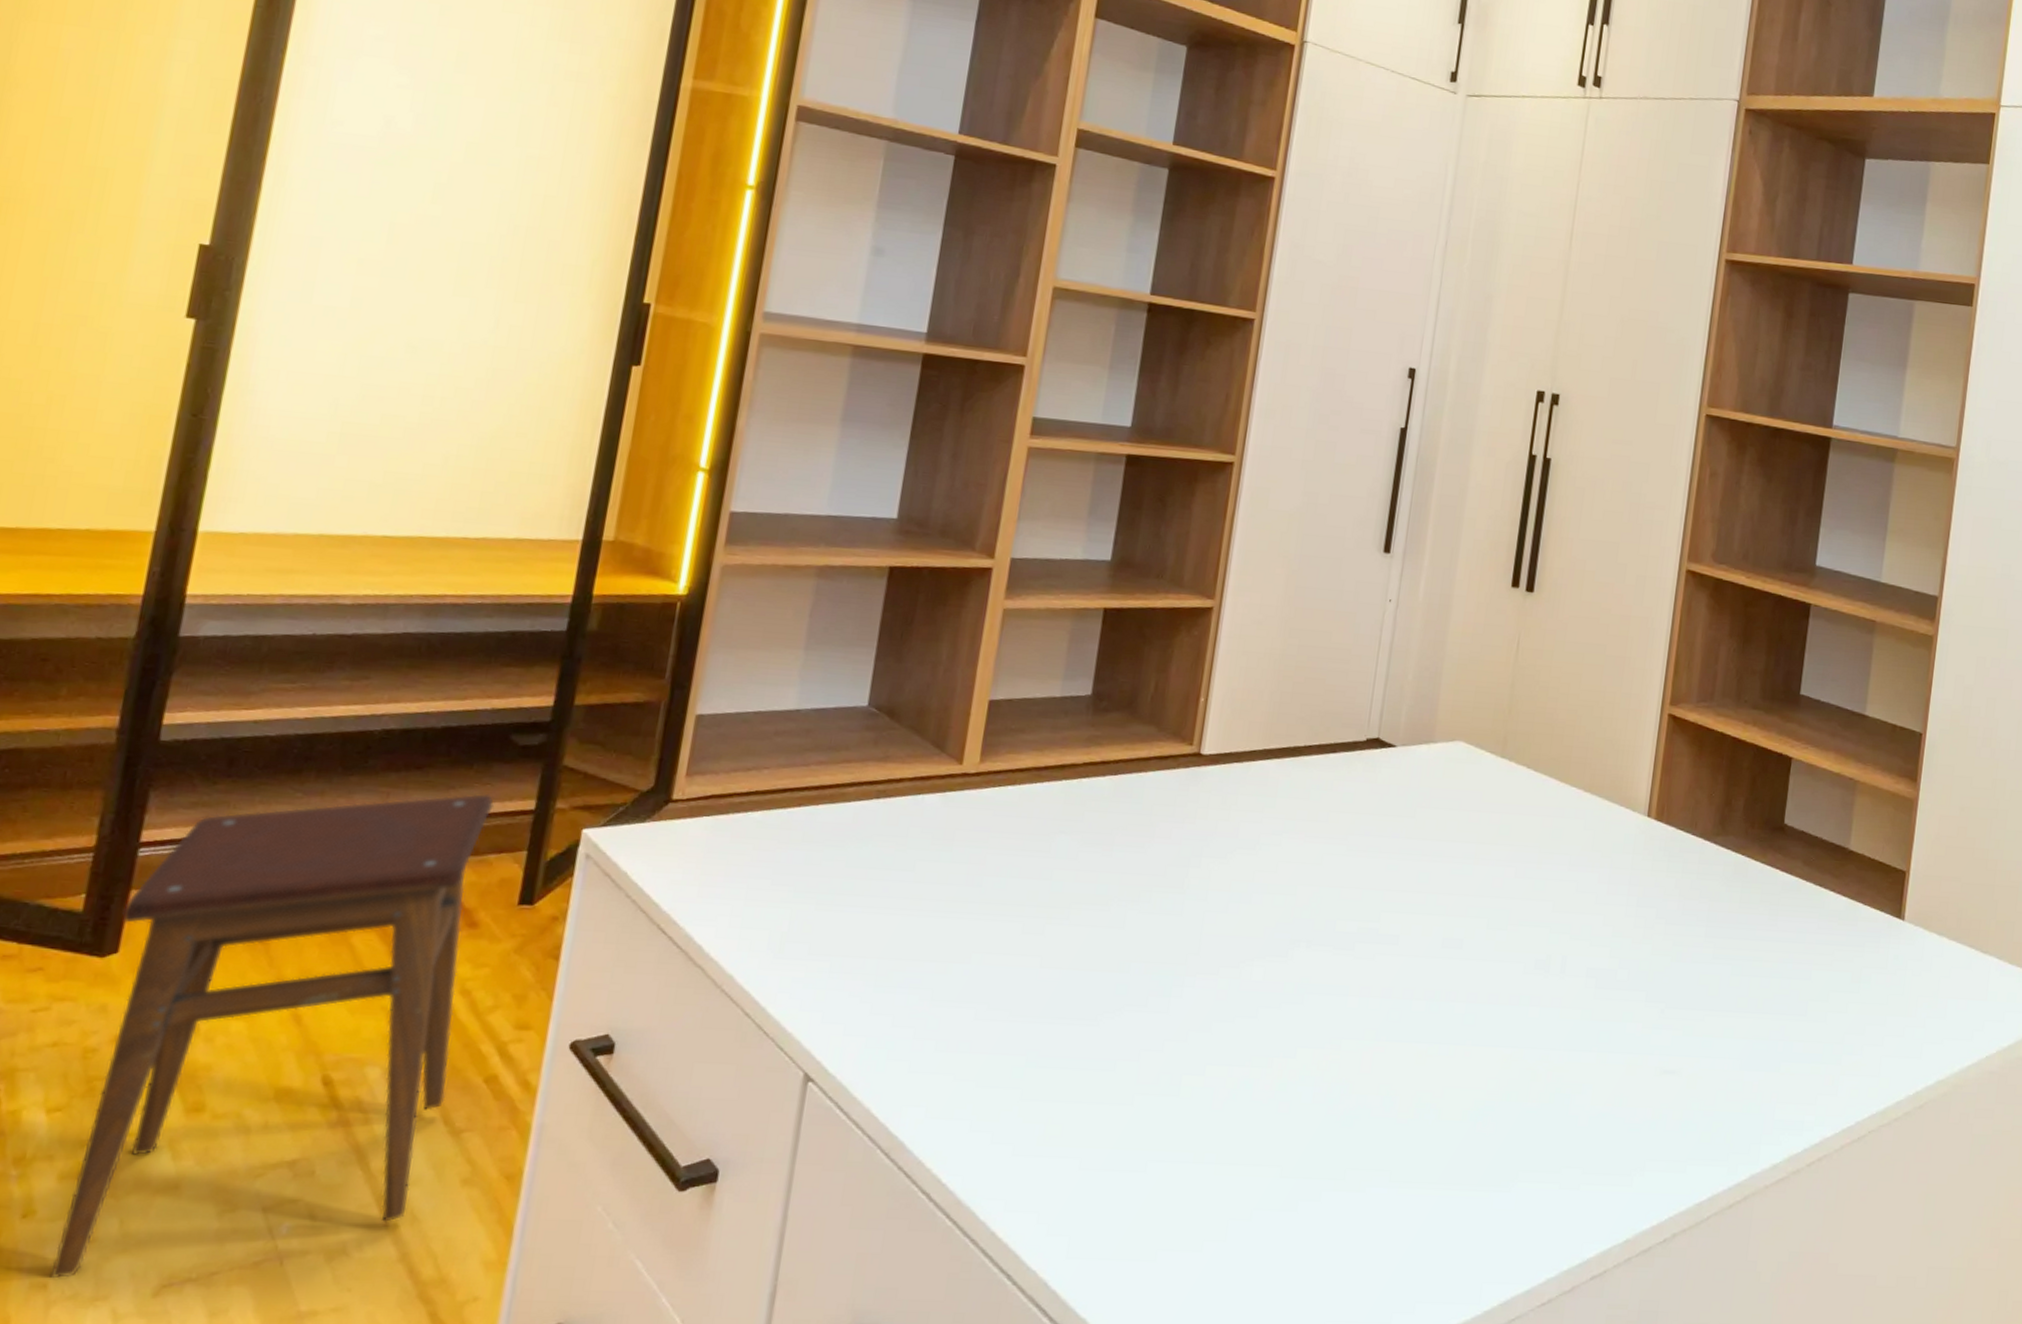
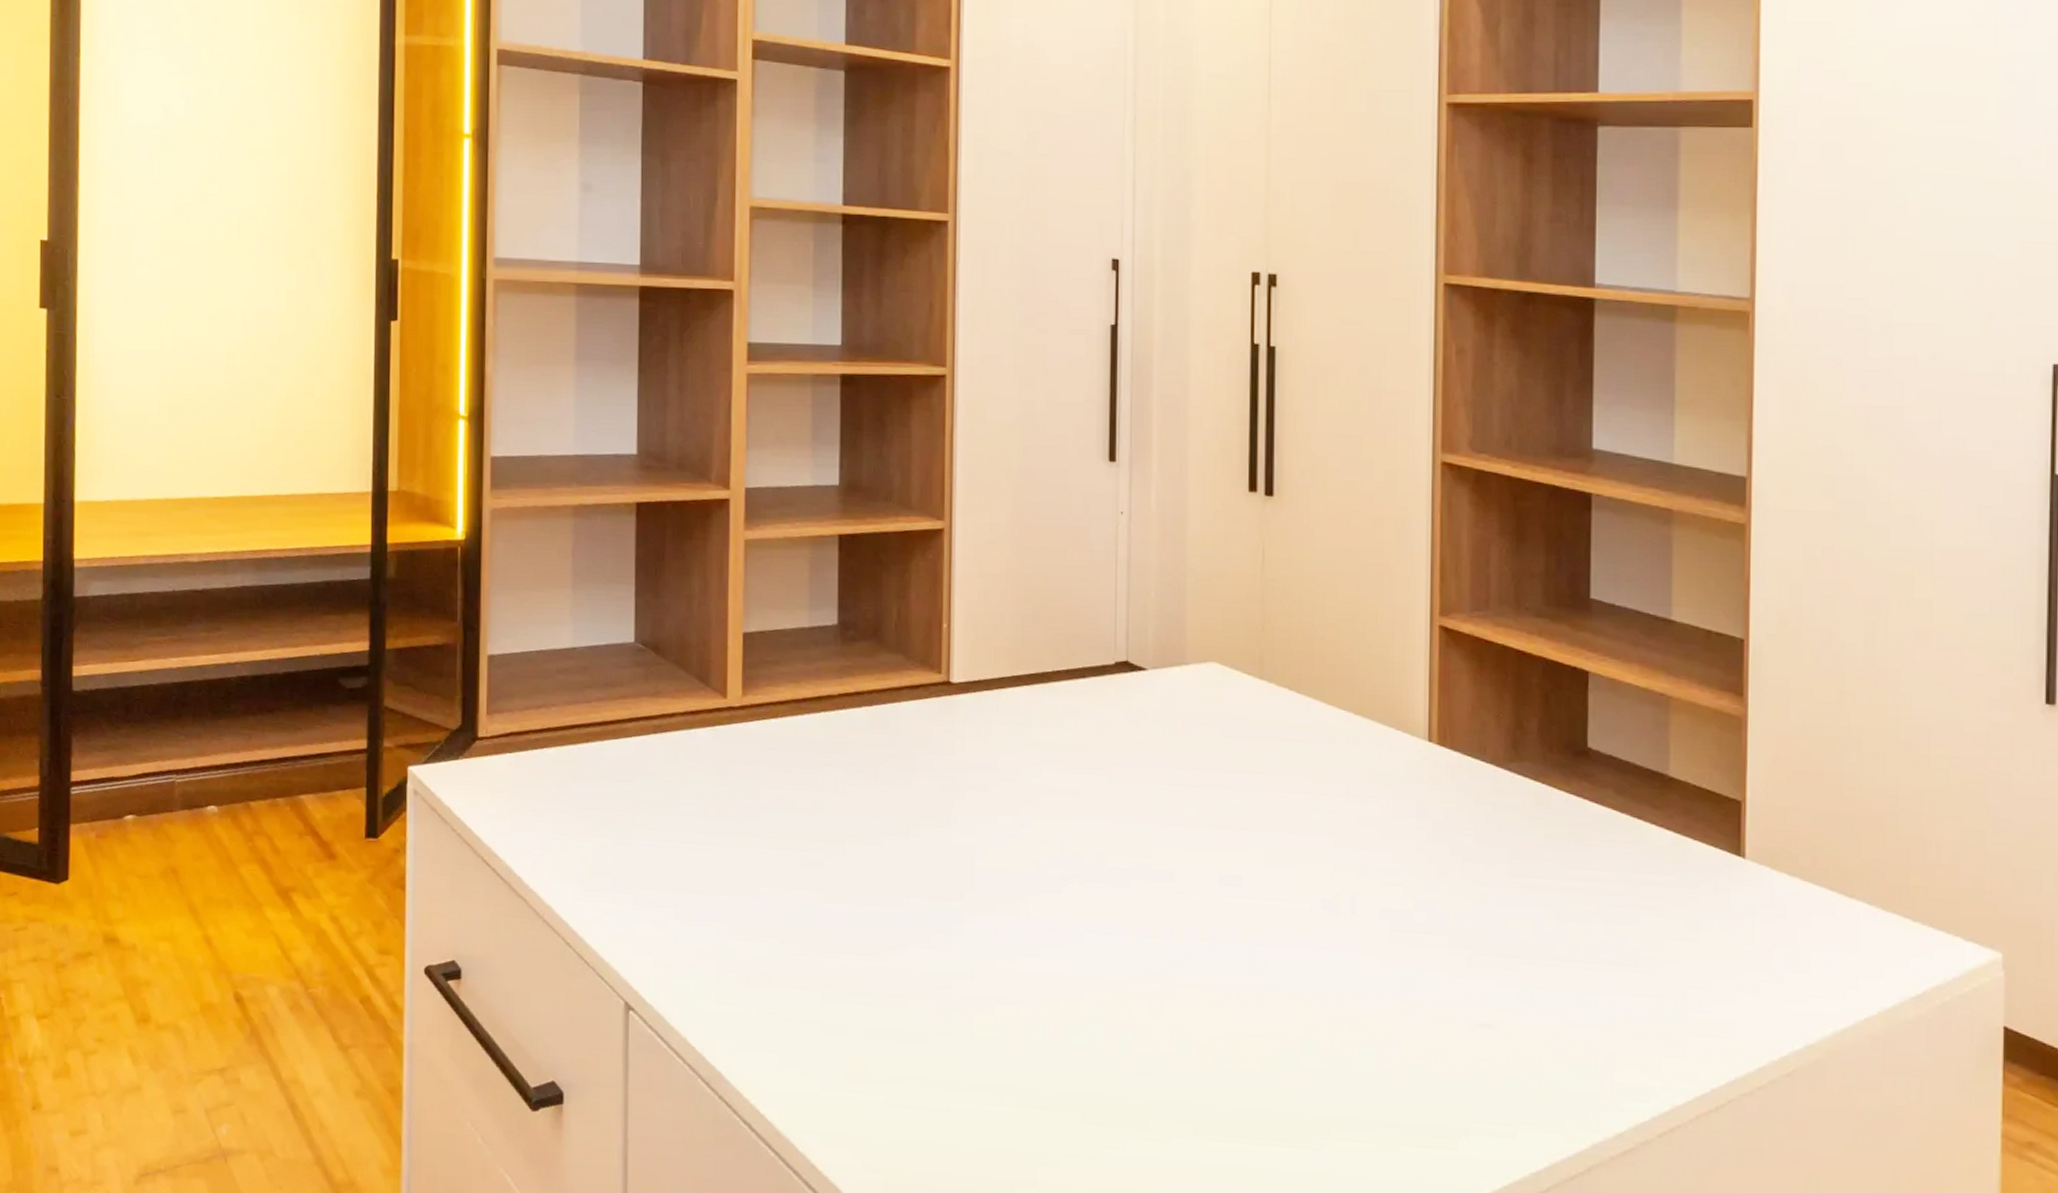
stool: present [50,793,495,1279] -> none [59,734,335,1164]

